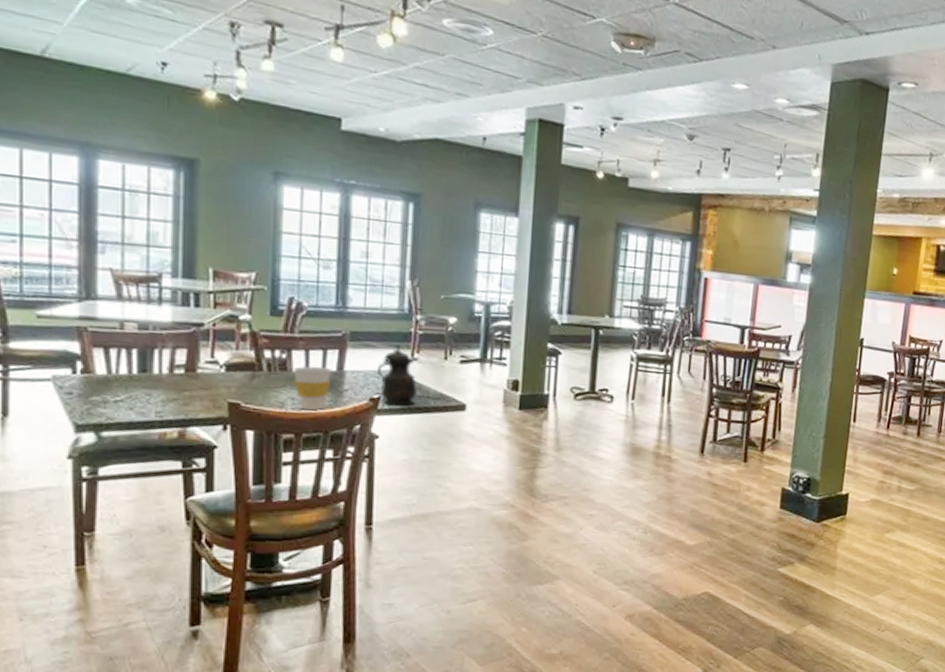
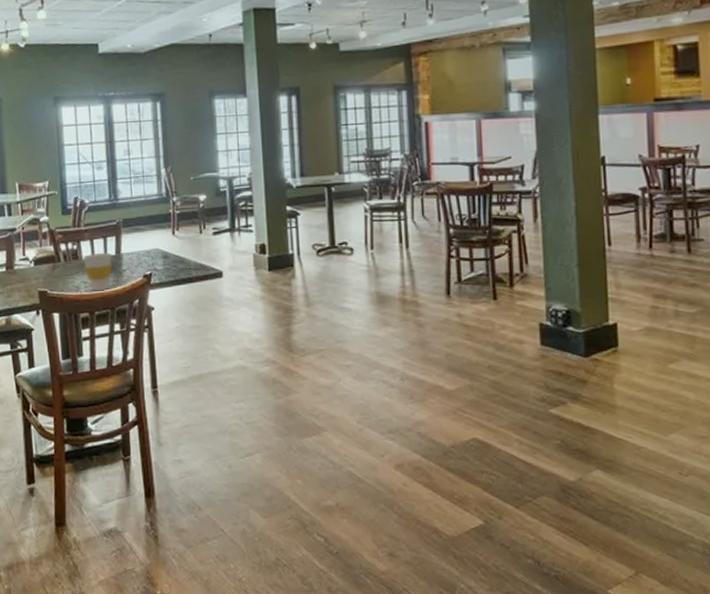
coffeepot: present [378,344,420,407] -> none [147,225,181,281]

